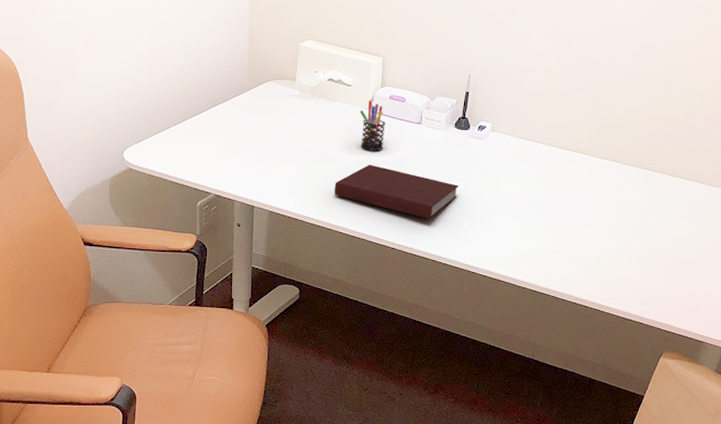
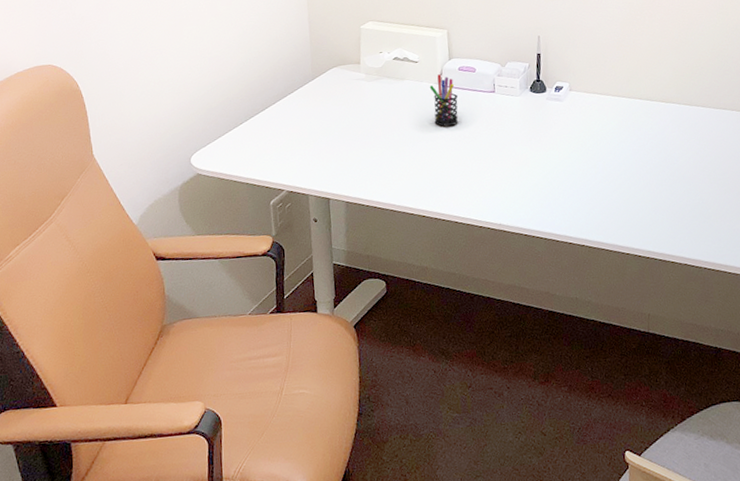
notebook: present [334,164,459,219] -> none [411,140,543,191]

